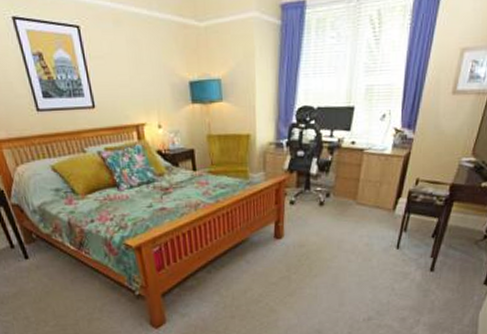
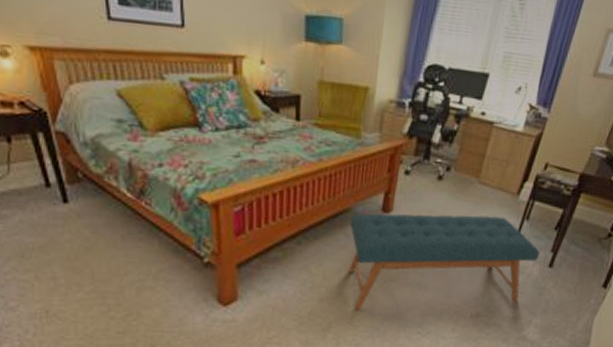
bench: none [249,231,421,324] -> present [348,213,540,311]

